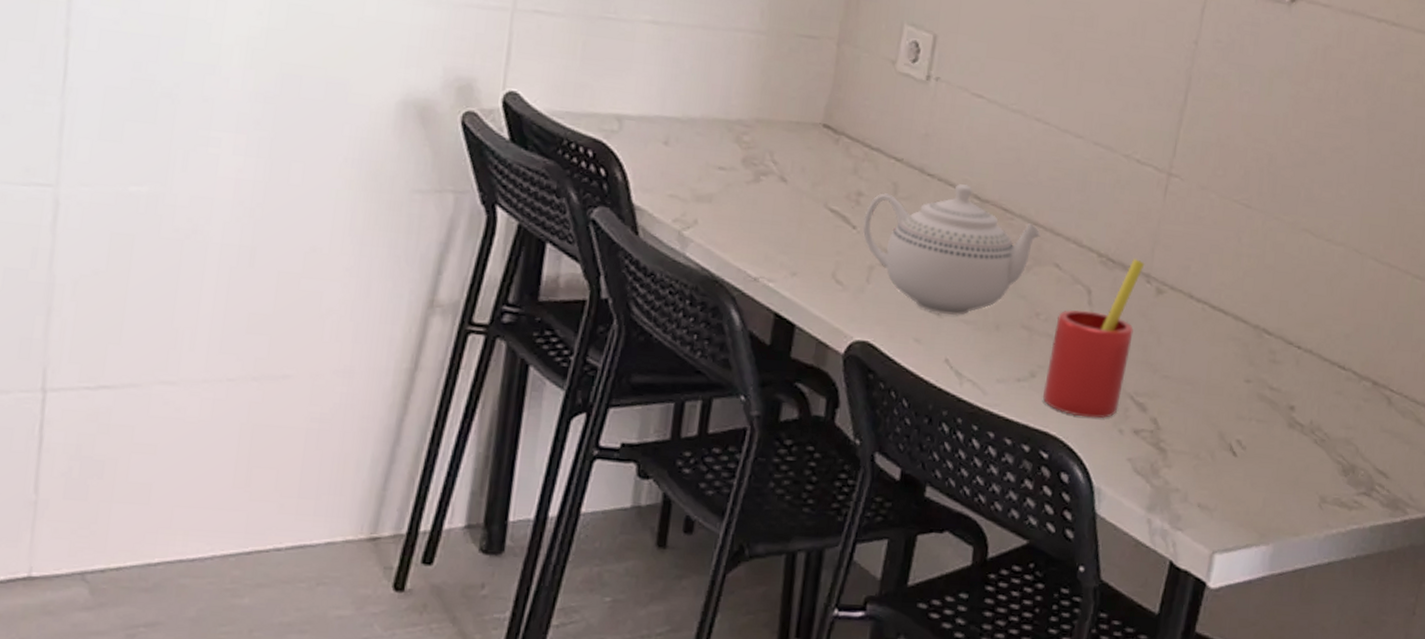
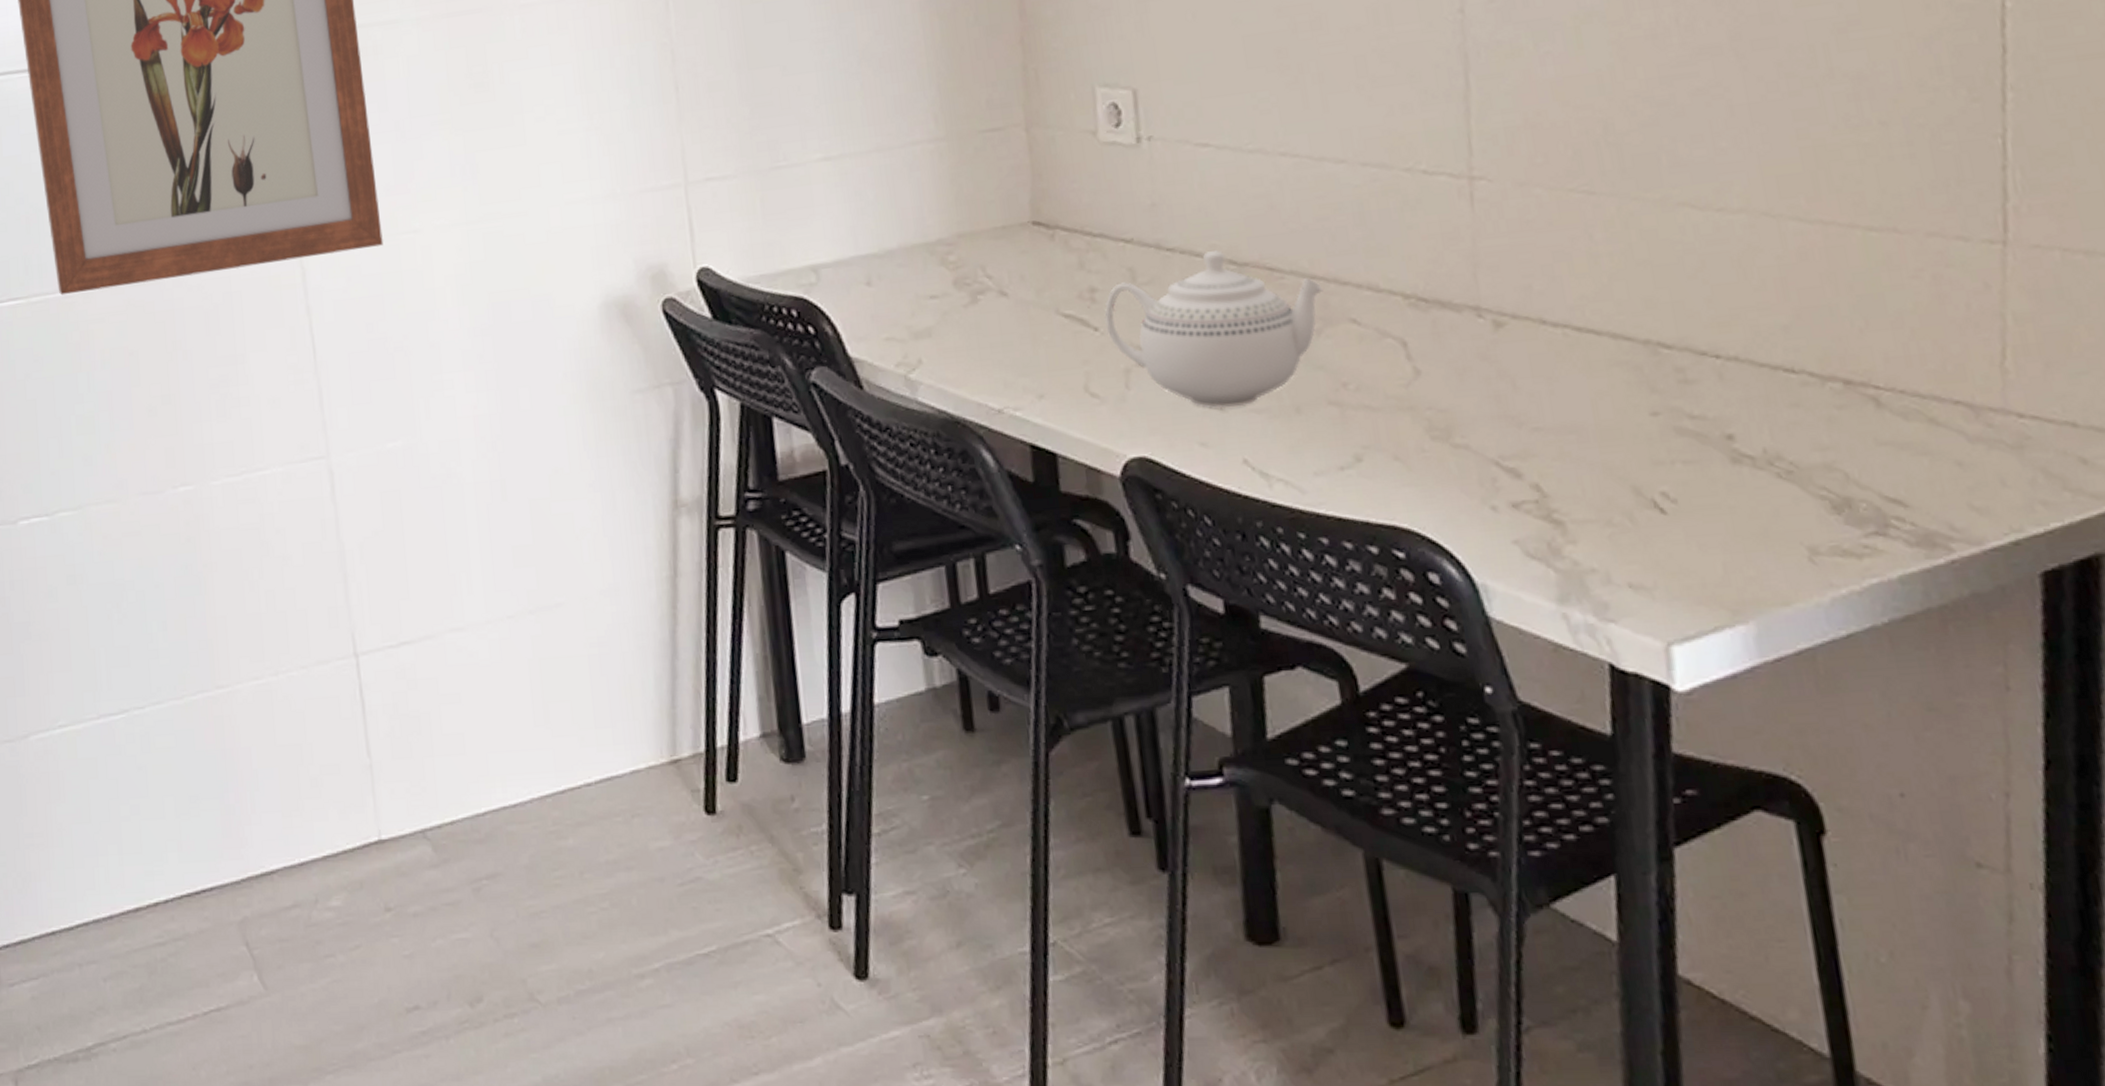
straw: present [1042,259,1145,419] -> none [1371,291,1483,500]

